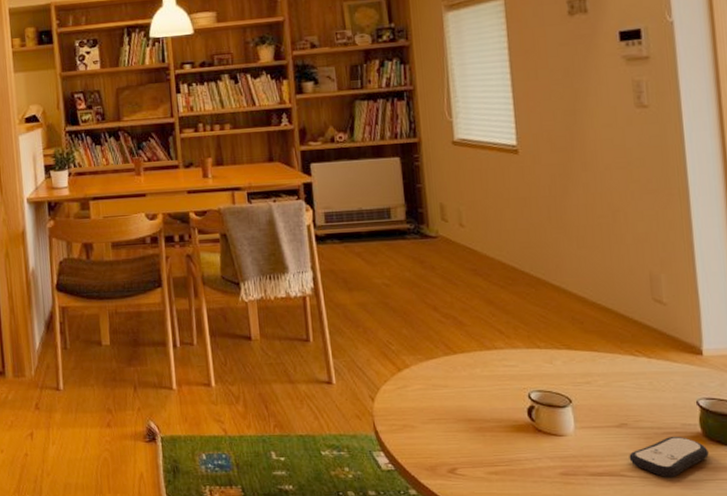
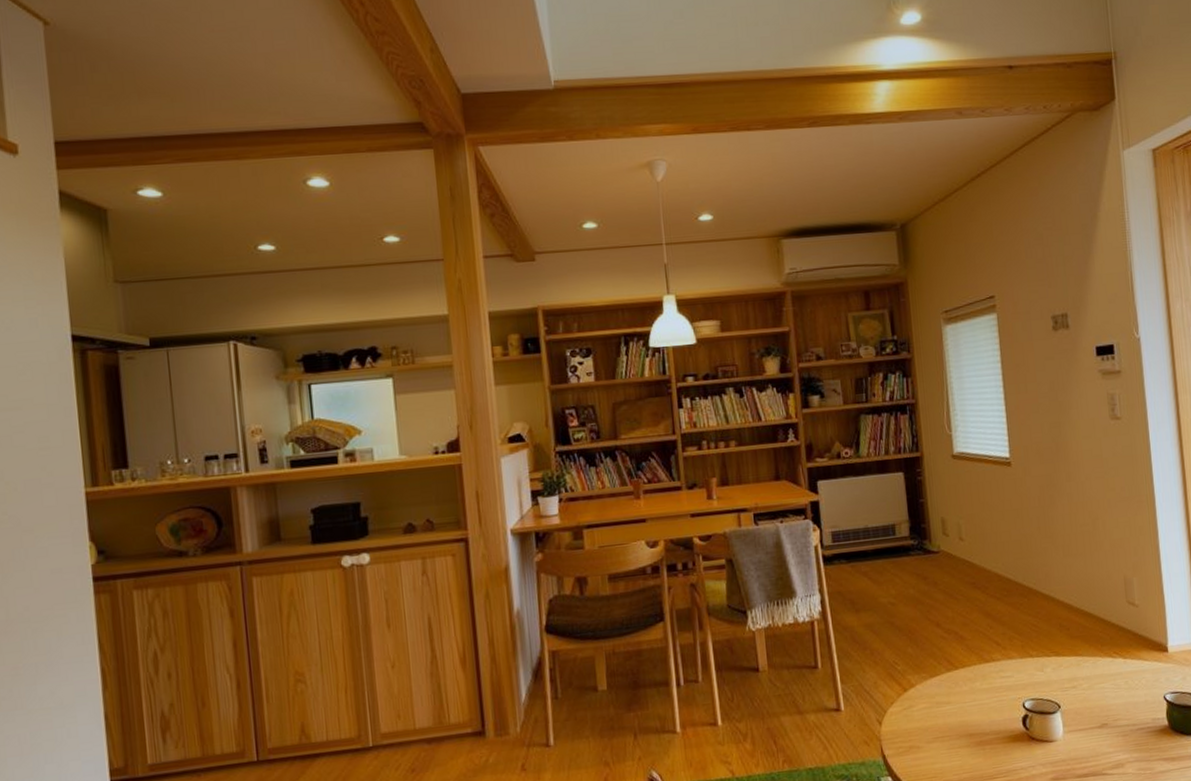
remote control: present [629,436,709,477] -> none [1109,731,1174,772]

